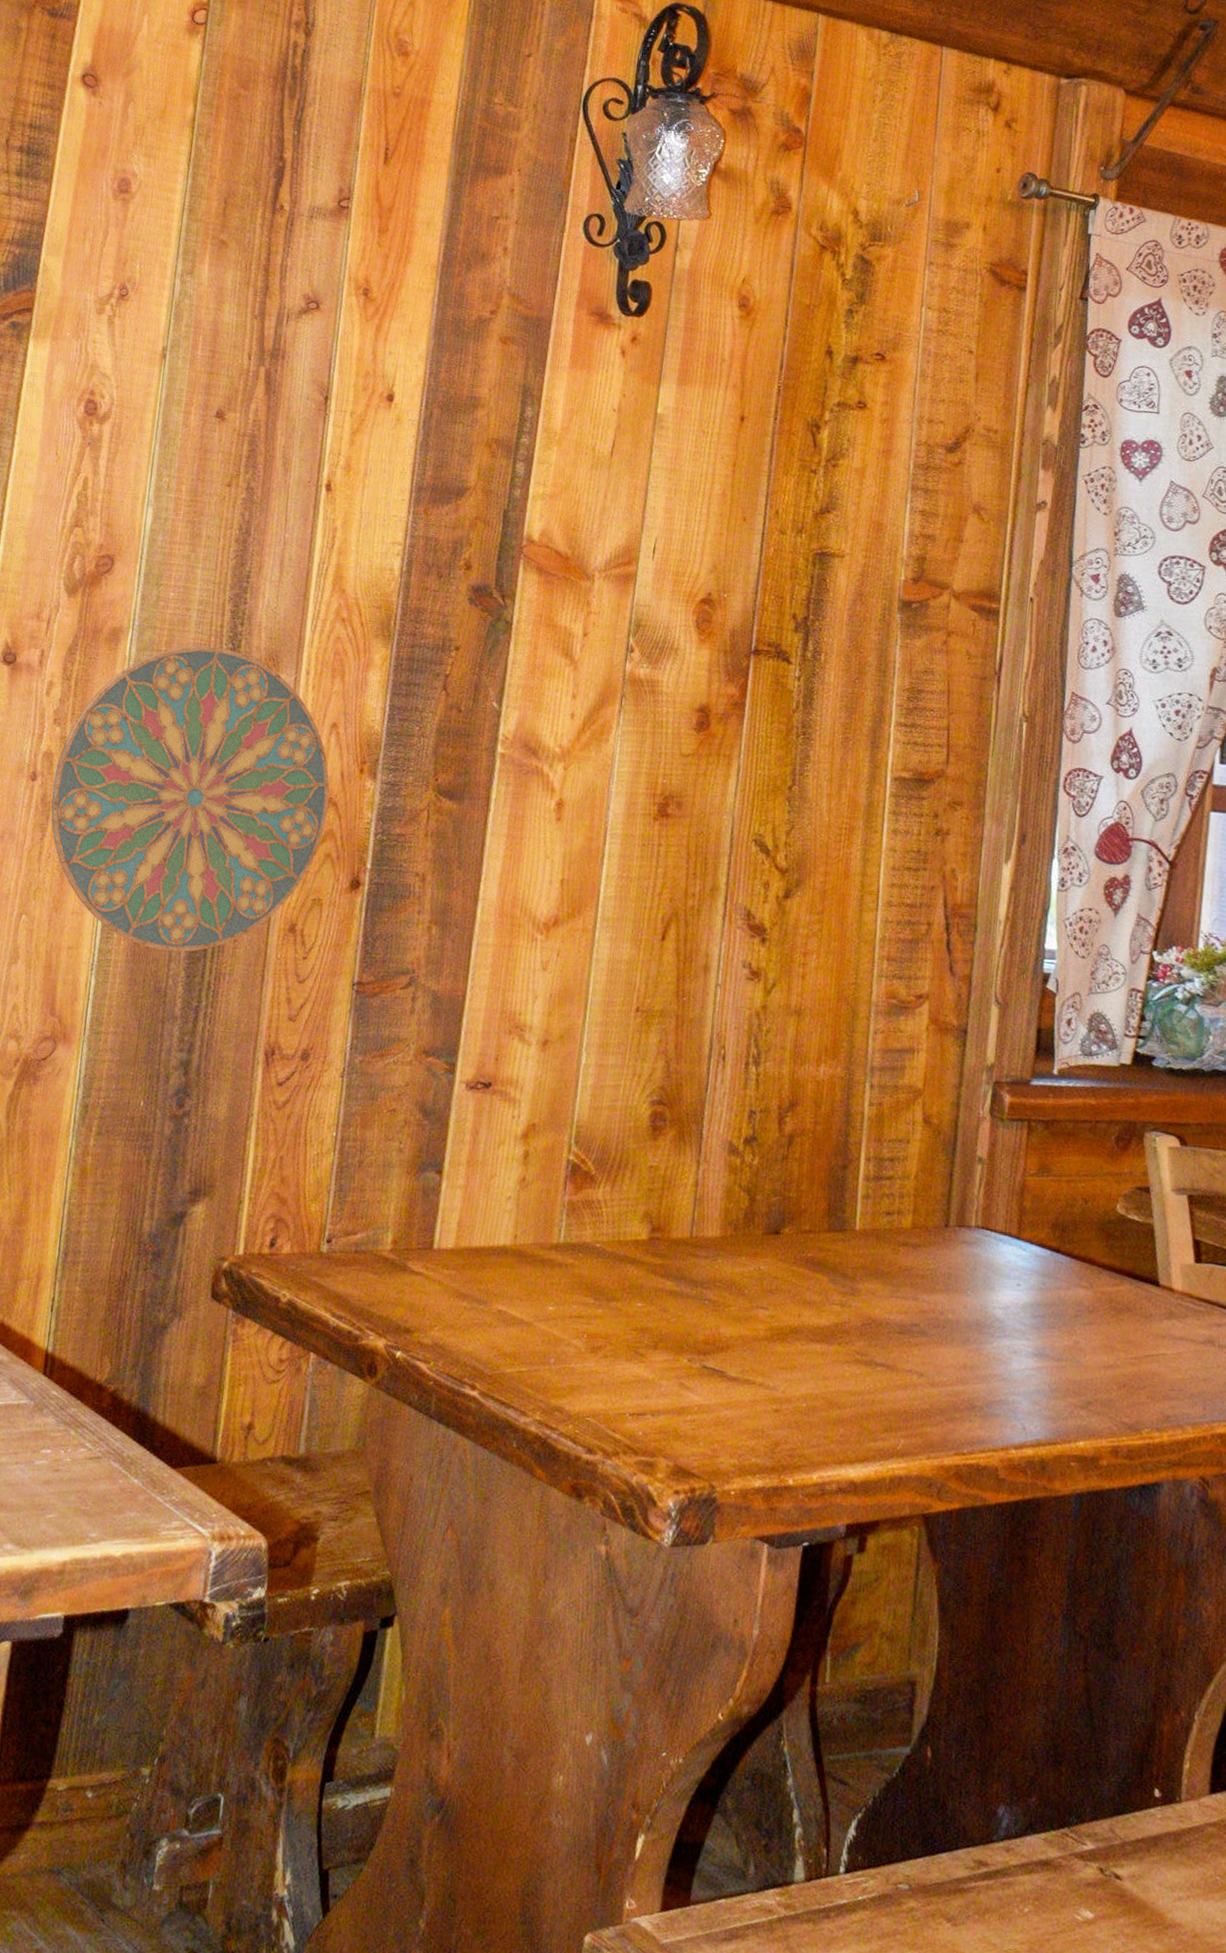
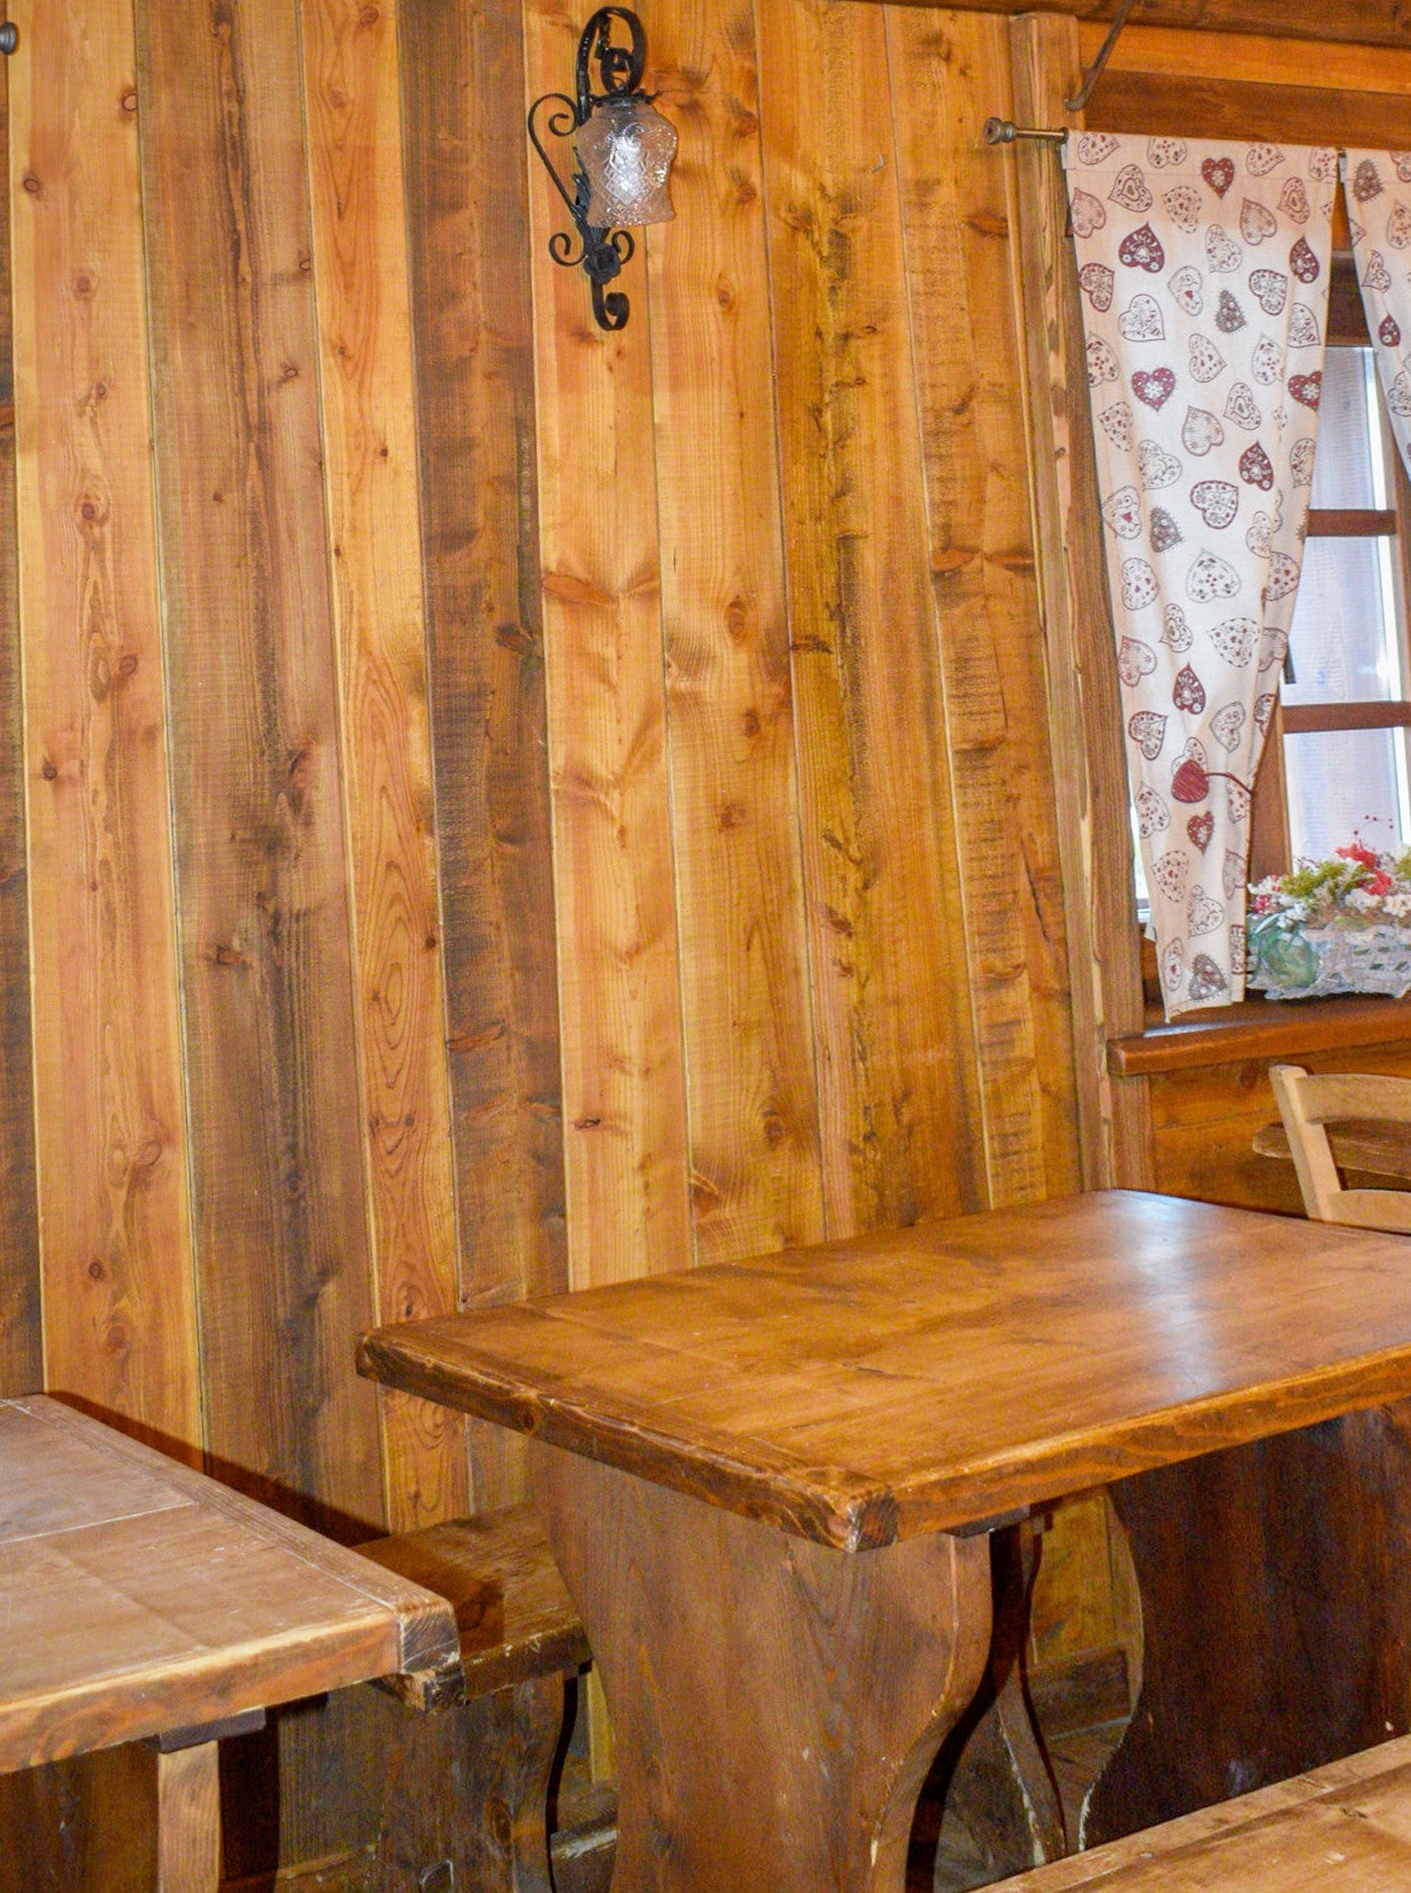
decorative plate: present [51,646,330,952] -> none [114,729,392,1038]

